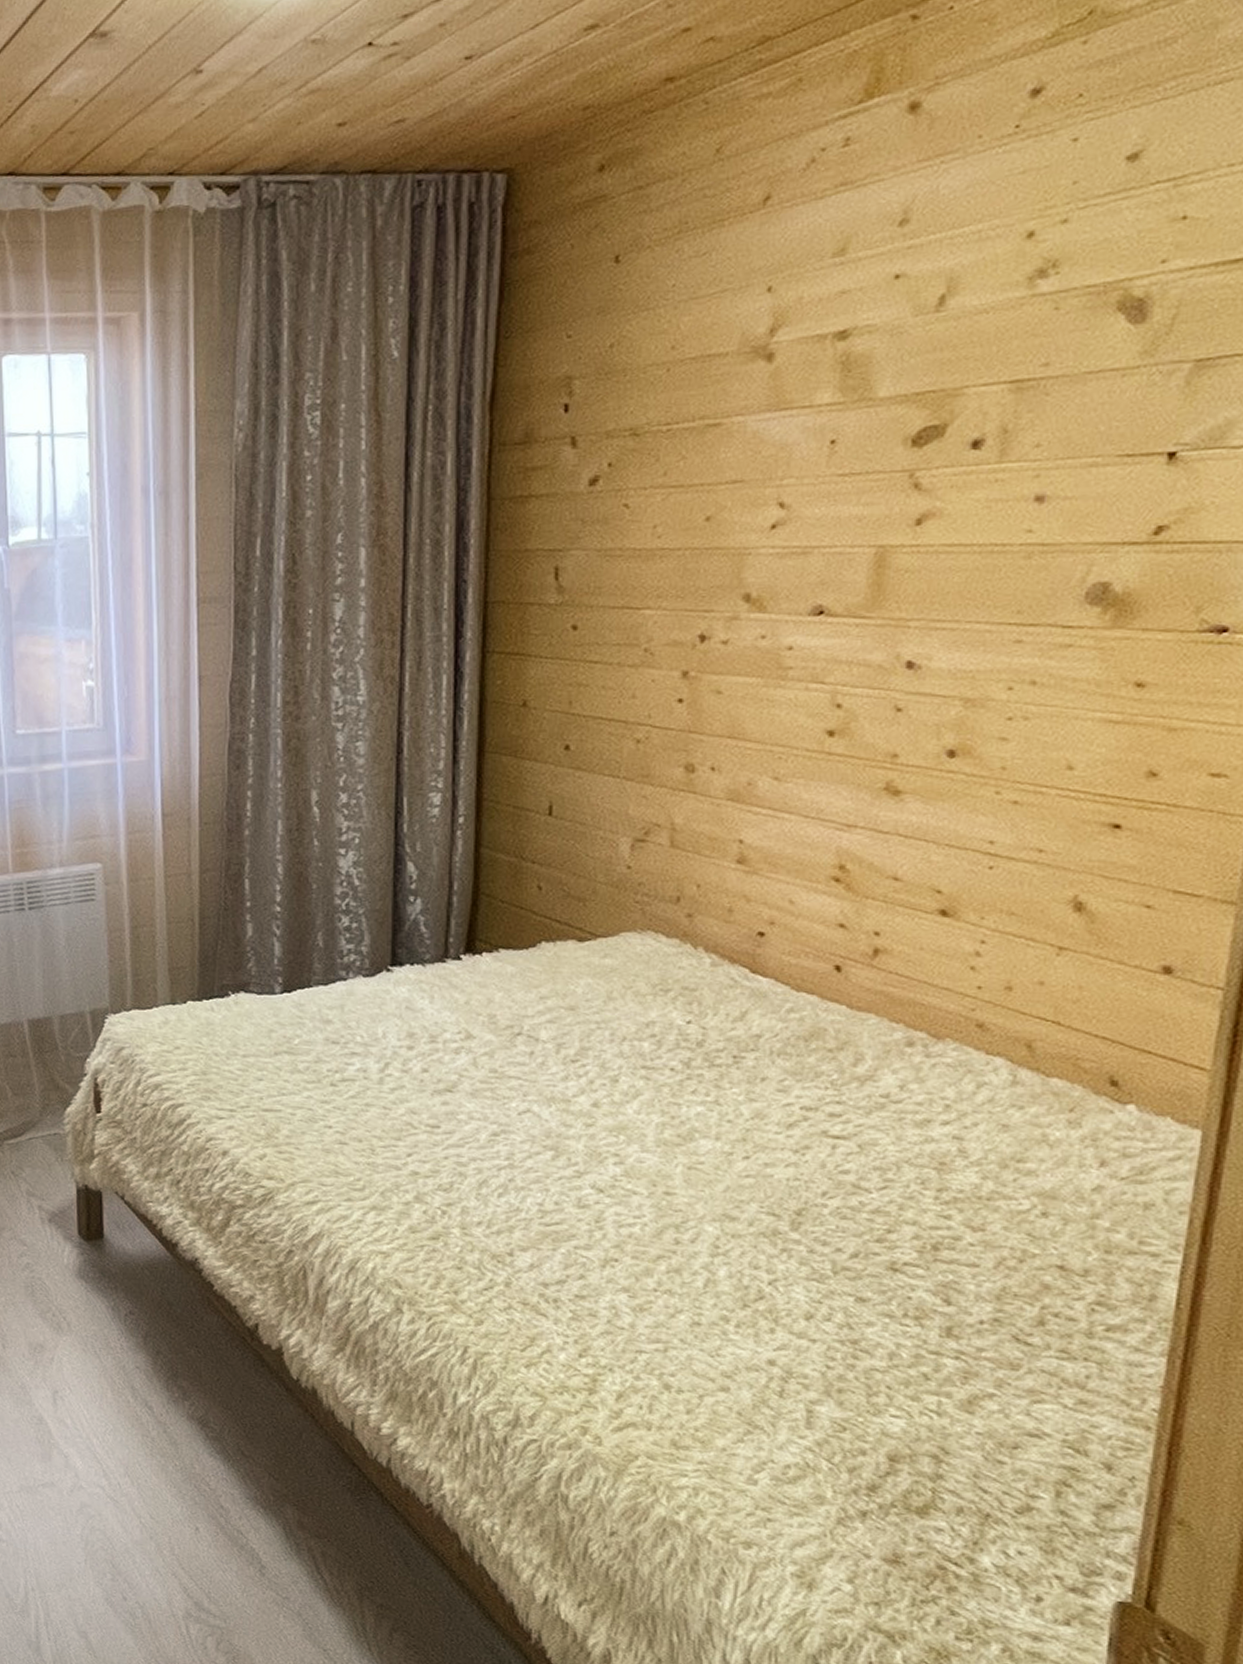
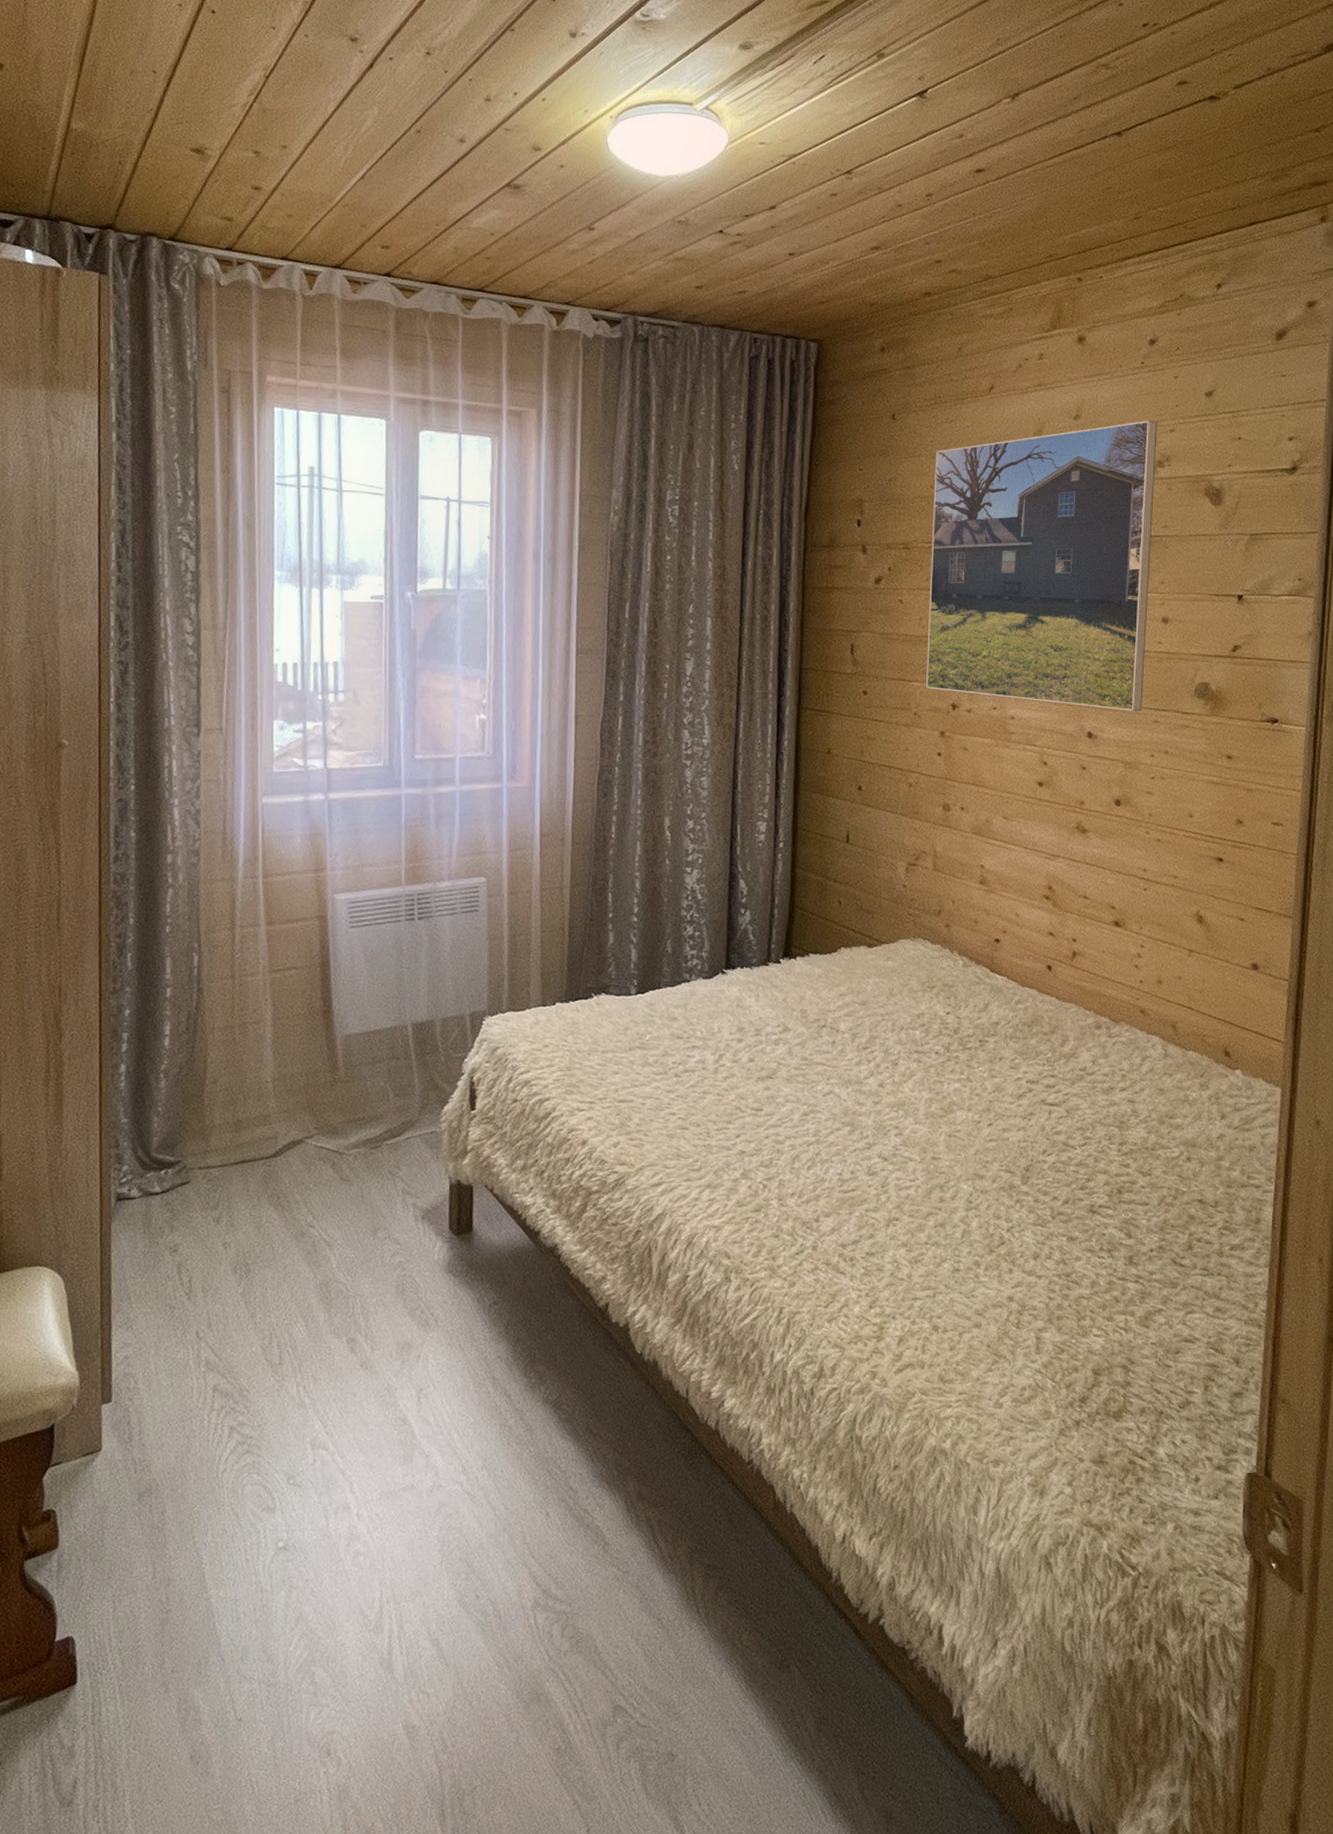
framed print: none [662,210,1039,630] -> present [926,420,1157,712]

